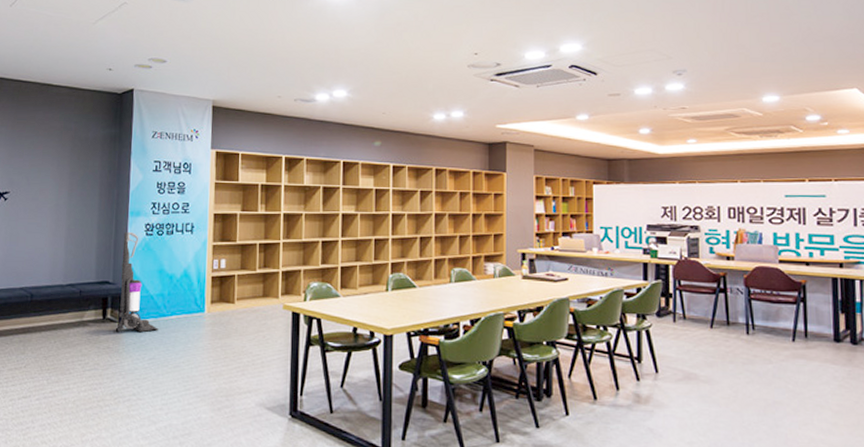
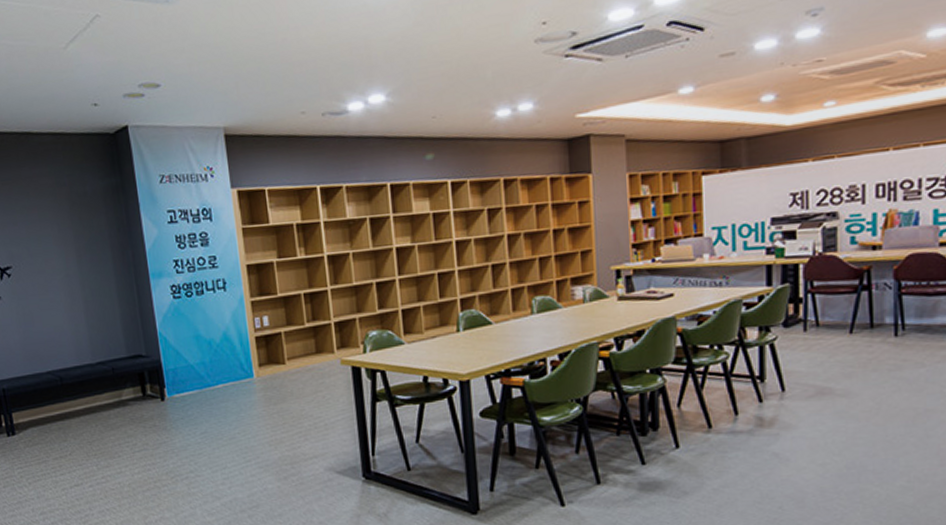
vacuum cleaner: present [115,232,159,333] -> none [148,297,207,410]

